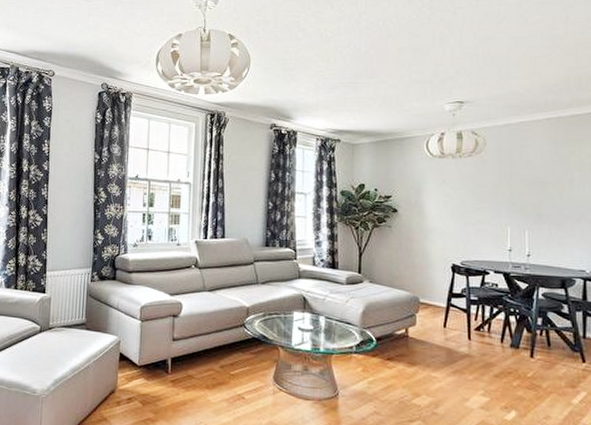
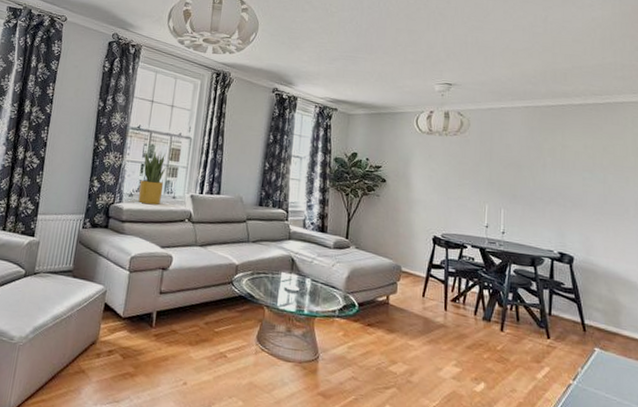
planter: none [142,199,168,254] -> present [138,150,166,205]

